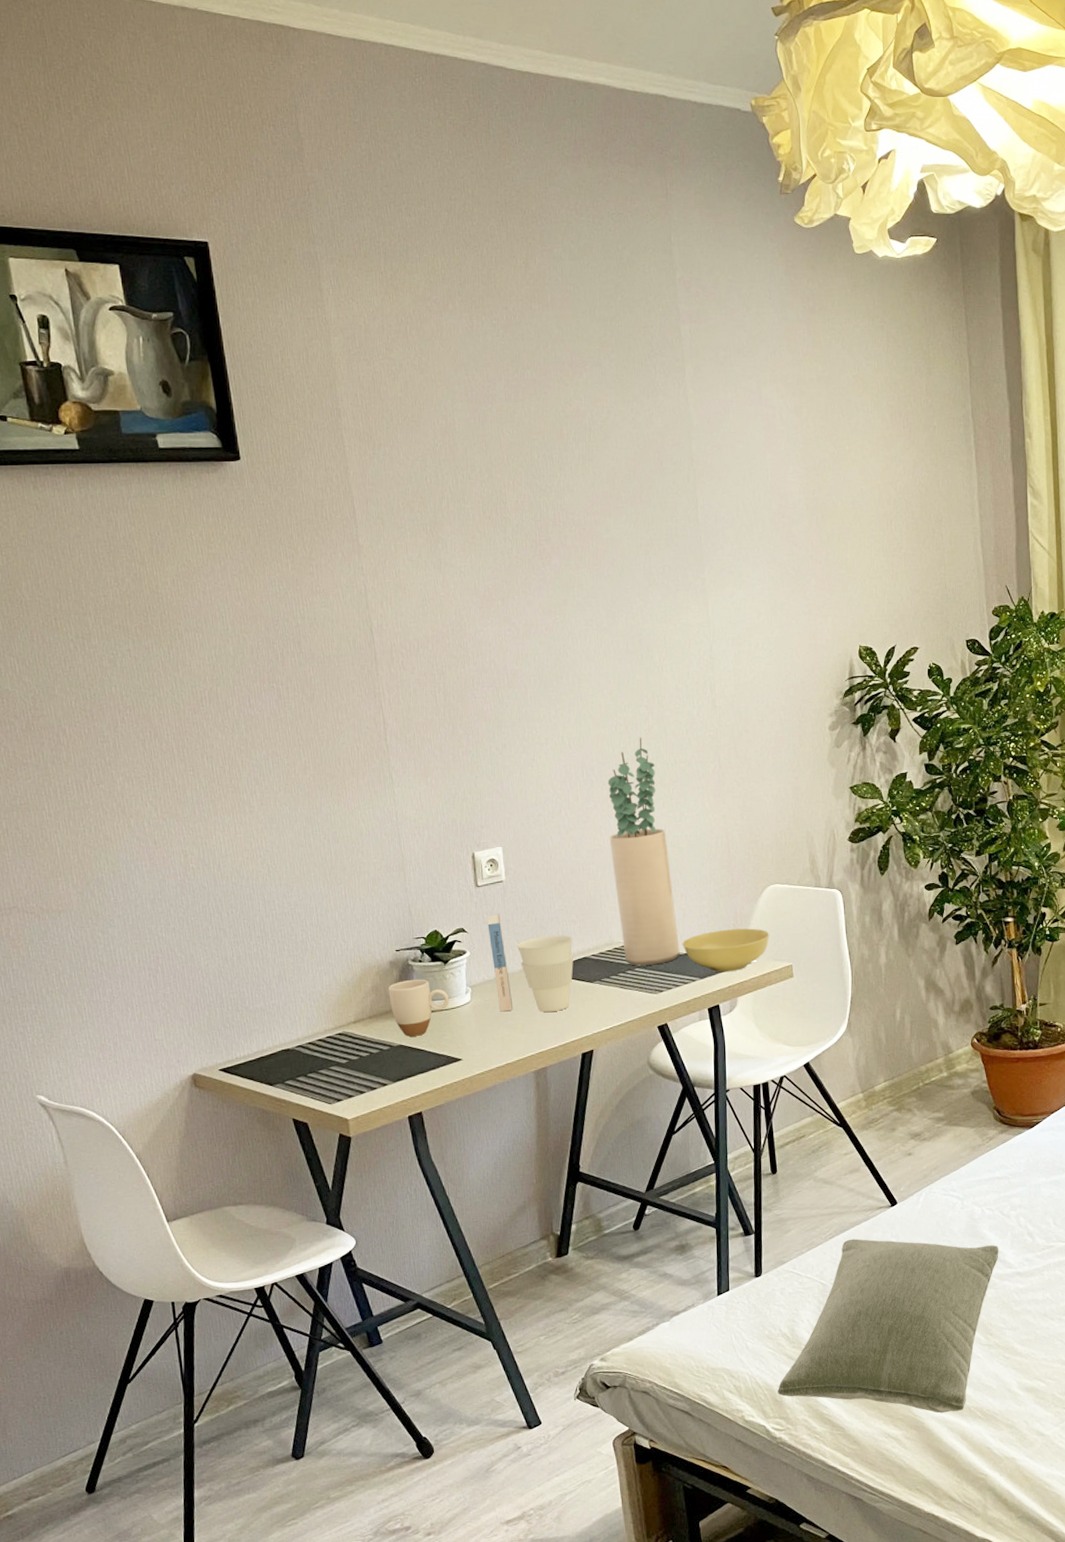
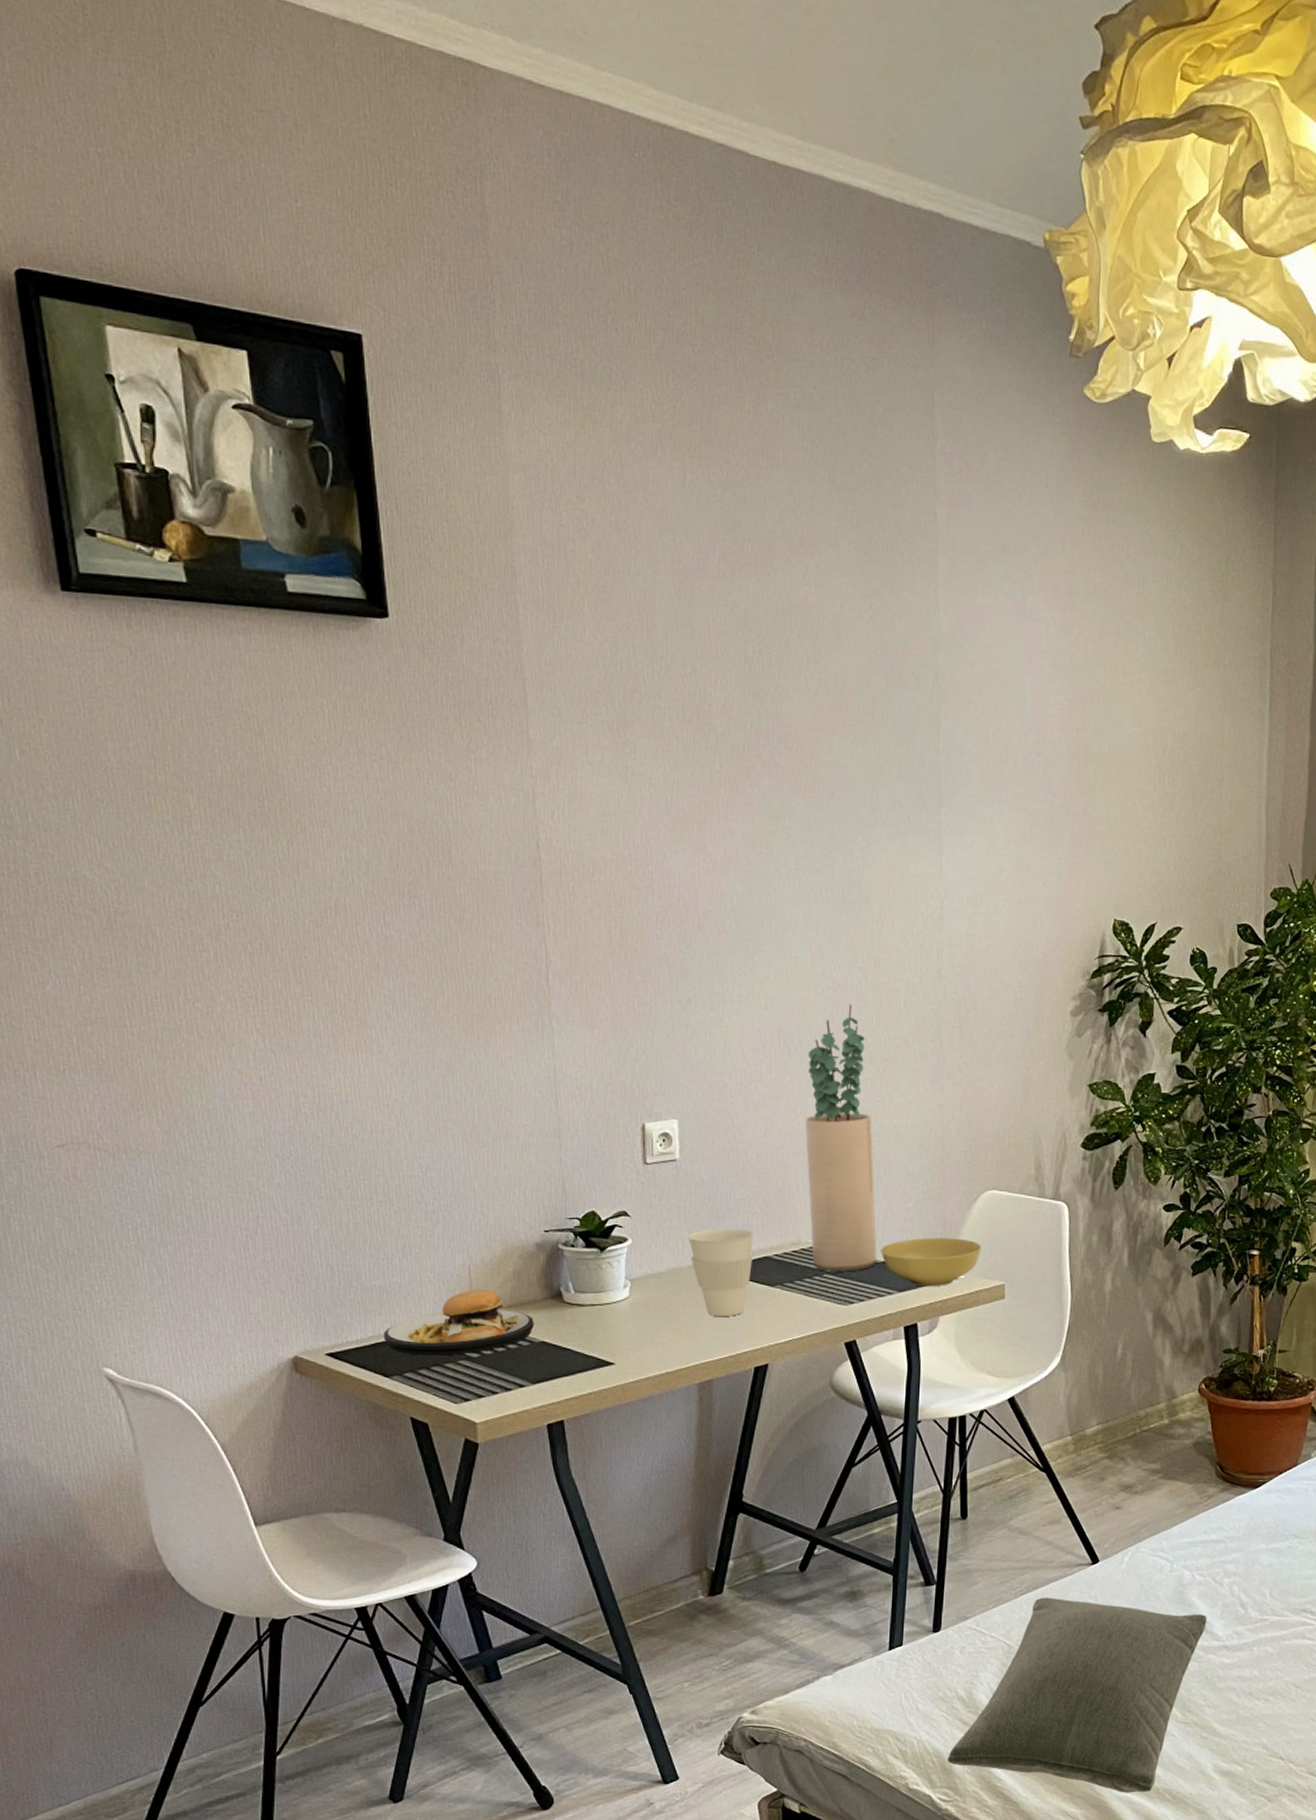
plate: none [266,984,392,1065] -> present [383,1265,534,1356]
mug: present [388,979,450,1037] -> none [533,1266,604,1333]
book: present [487,914,512,1012] -> none [655,1198,678,1312]

